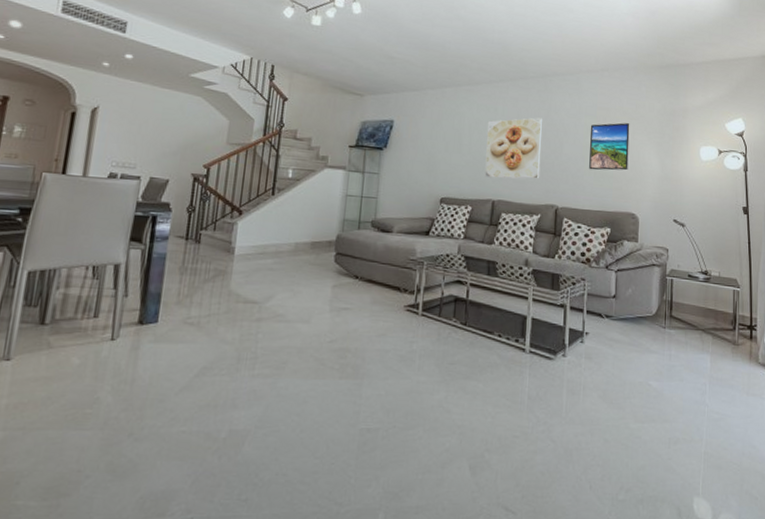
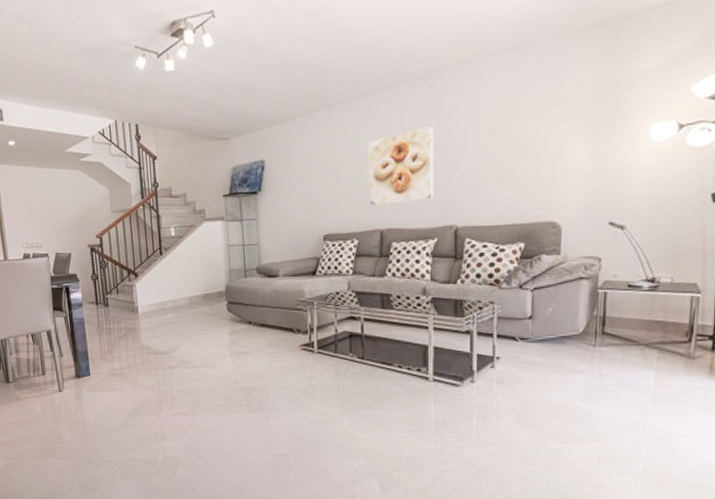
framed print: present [589,123,630,171] -> none [495,112,549,178]

